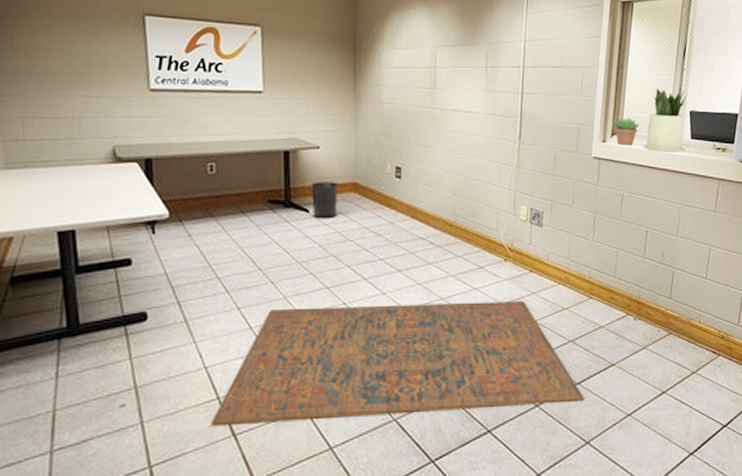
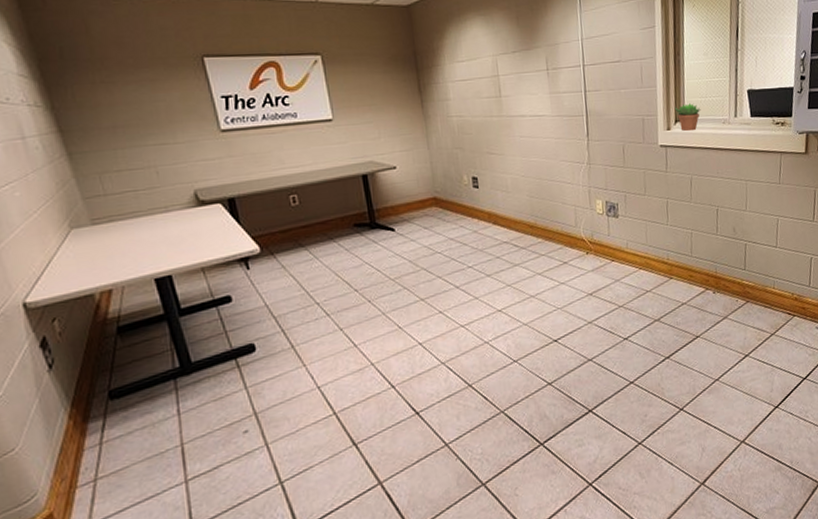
rug: present [211,301,584,425] -> none [331,289,674,439]
waste bin: present [311,181,338,219] -> none [393,199,422,236]
planter: present [643,88,689,153] -> none [706,69,748,133]

